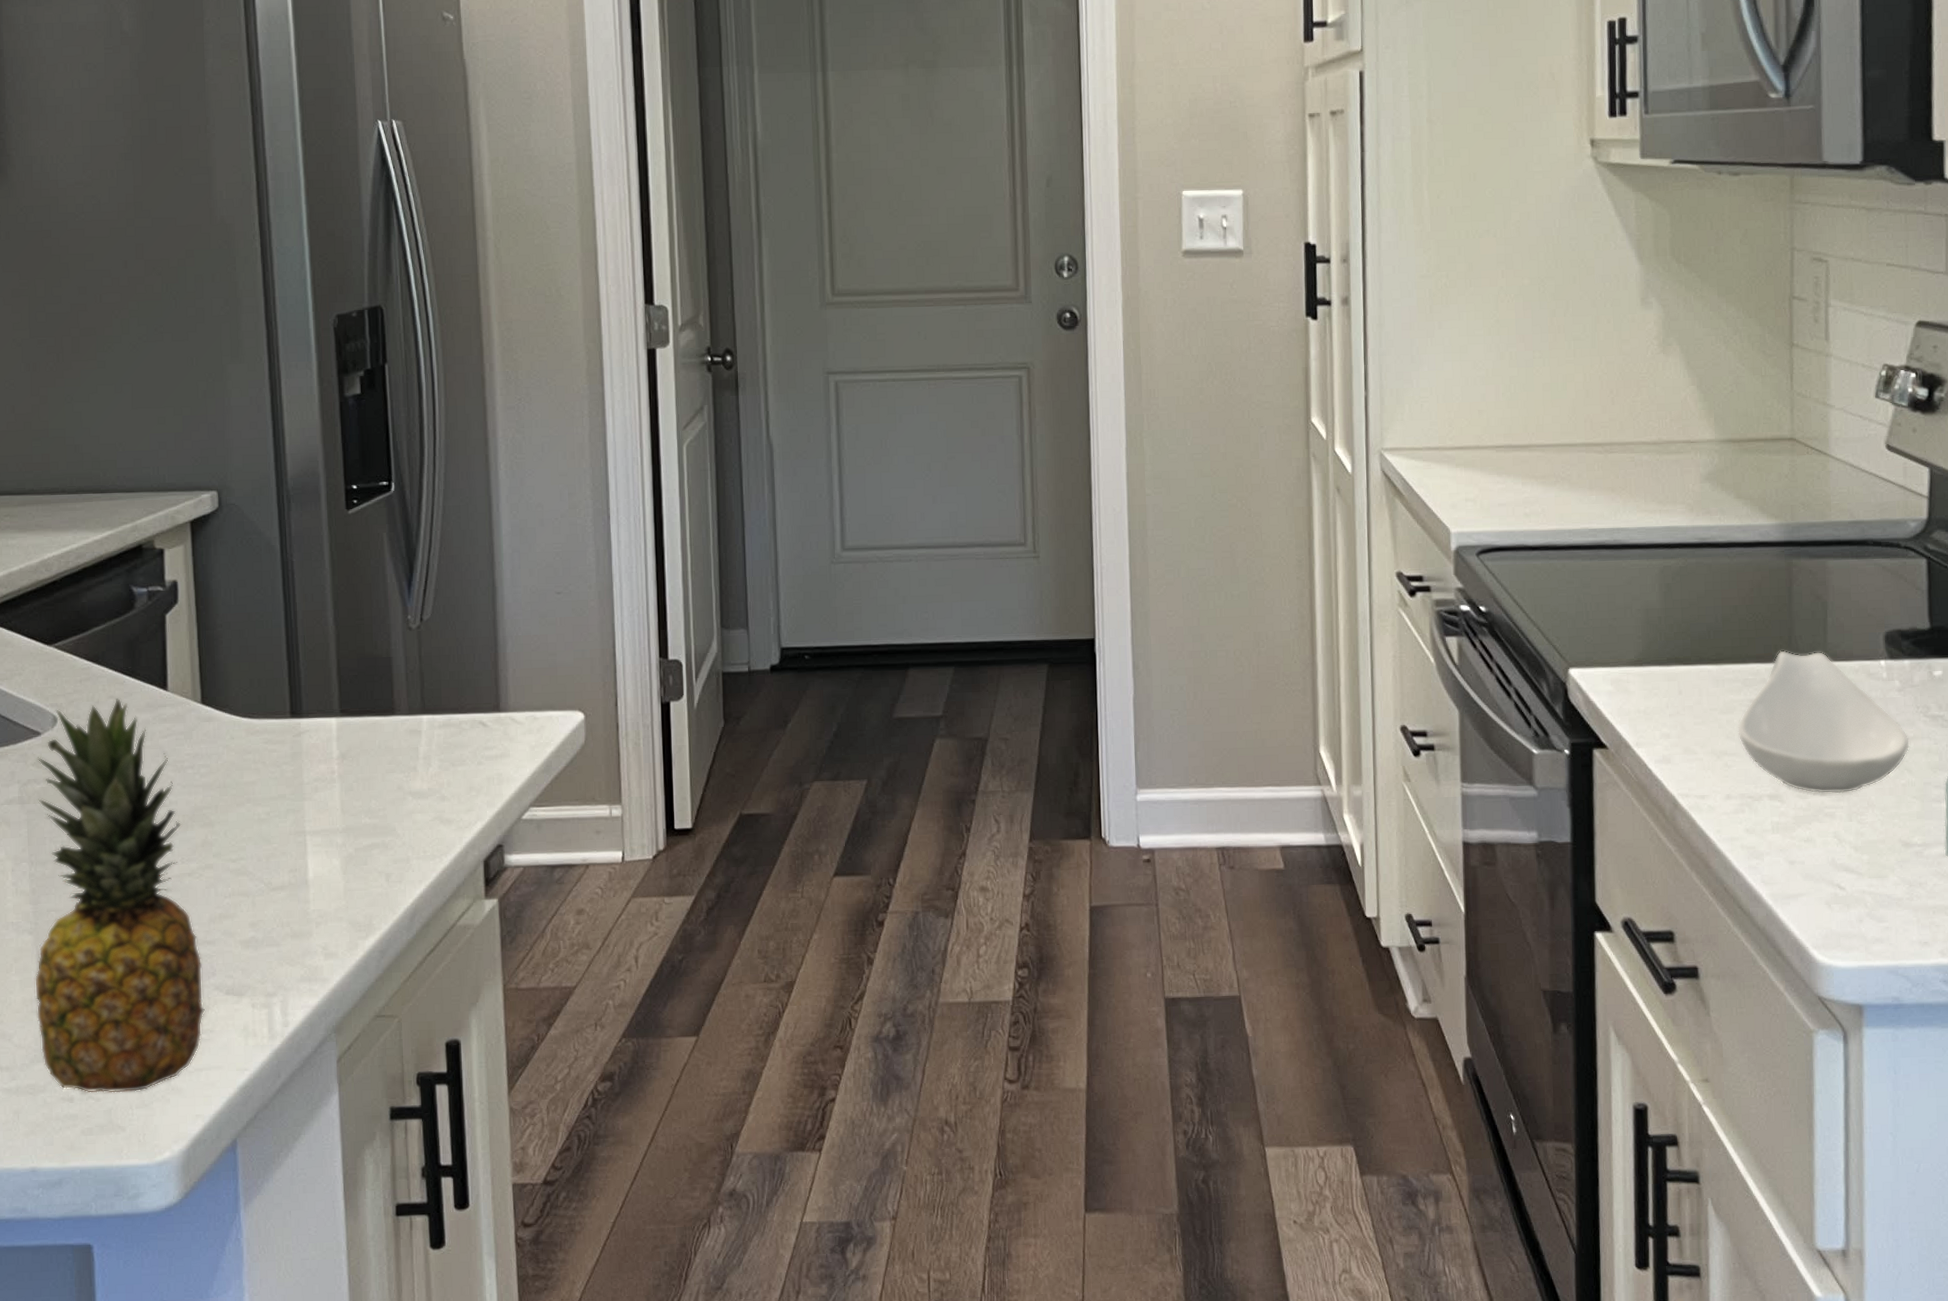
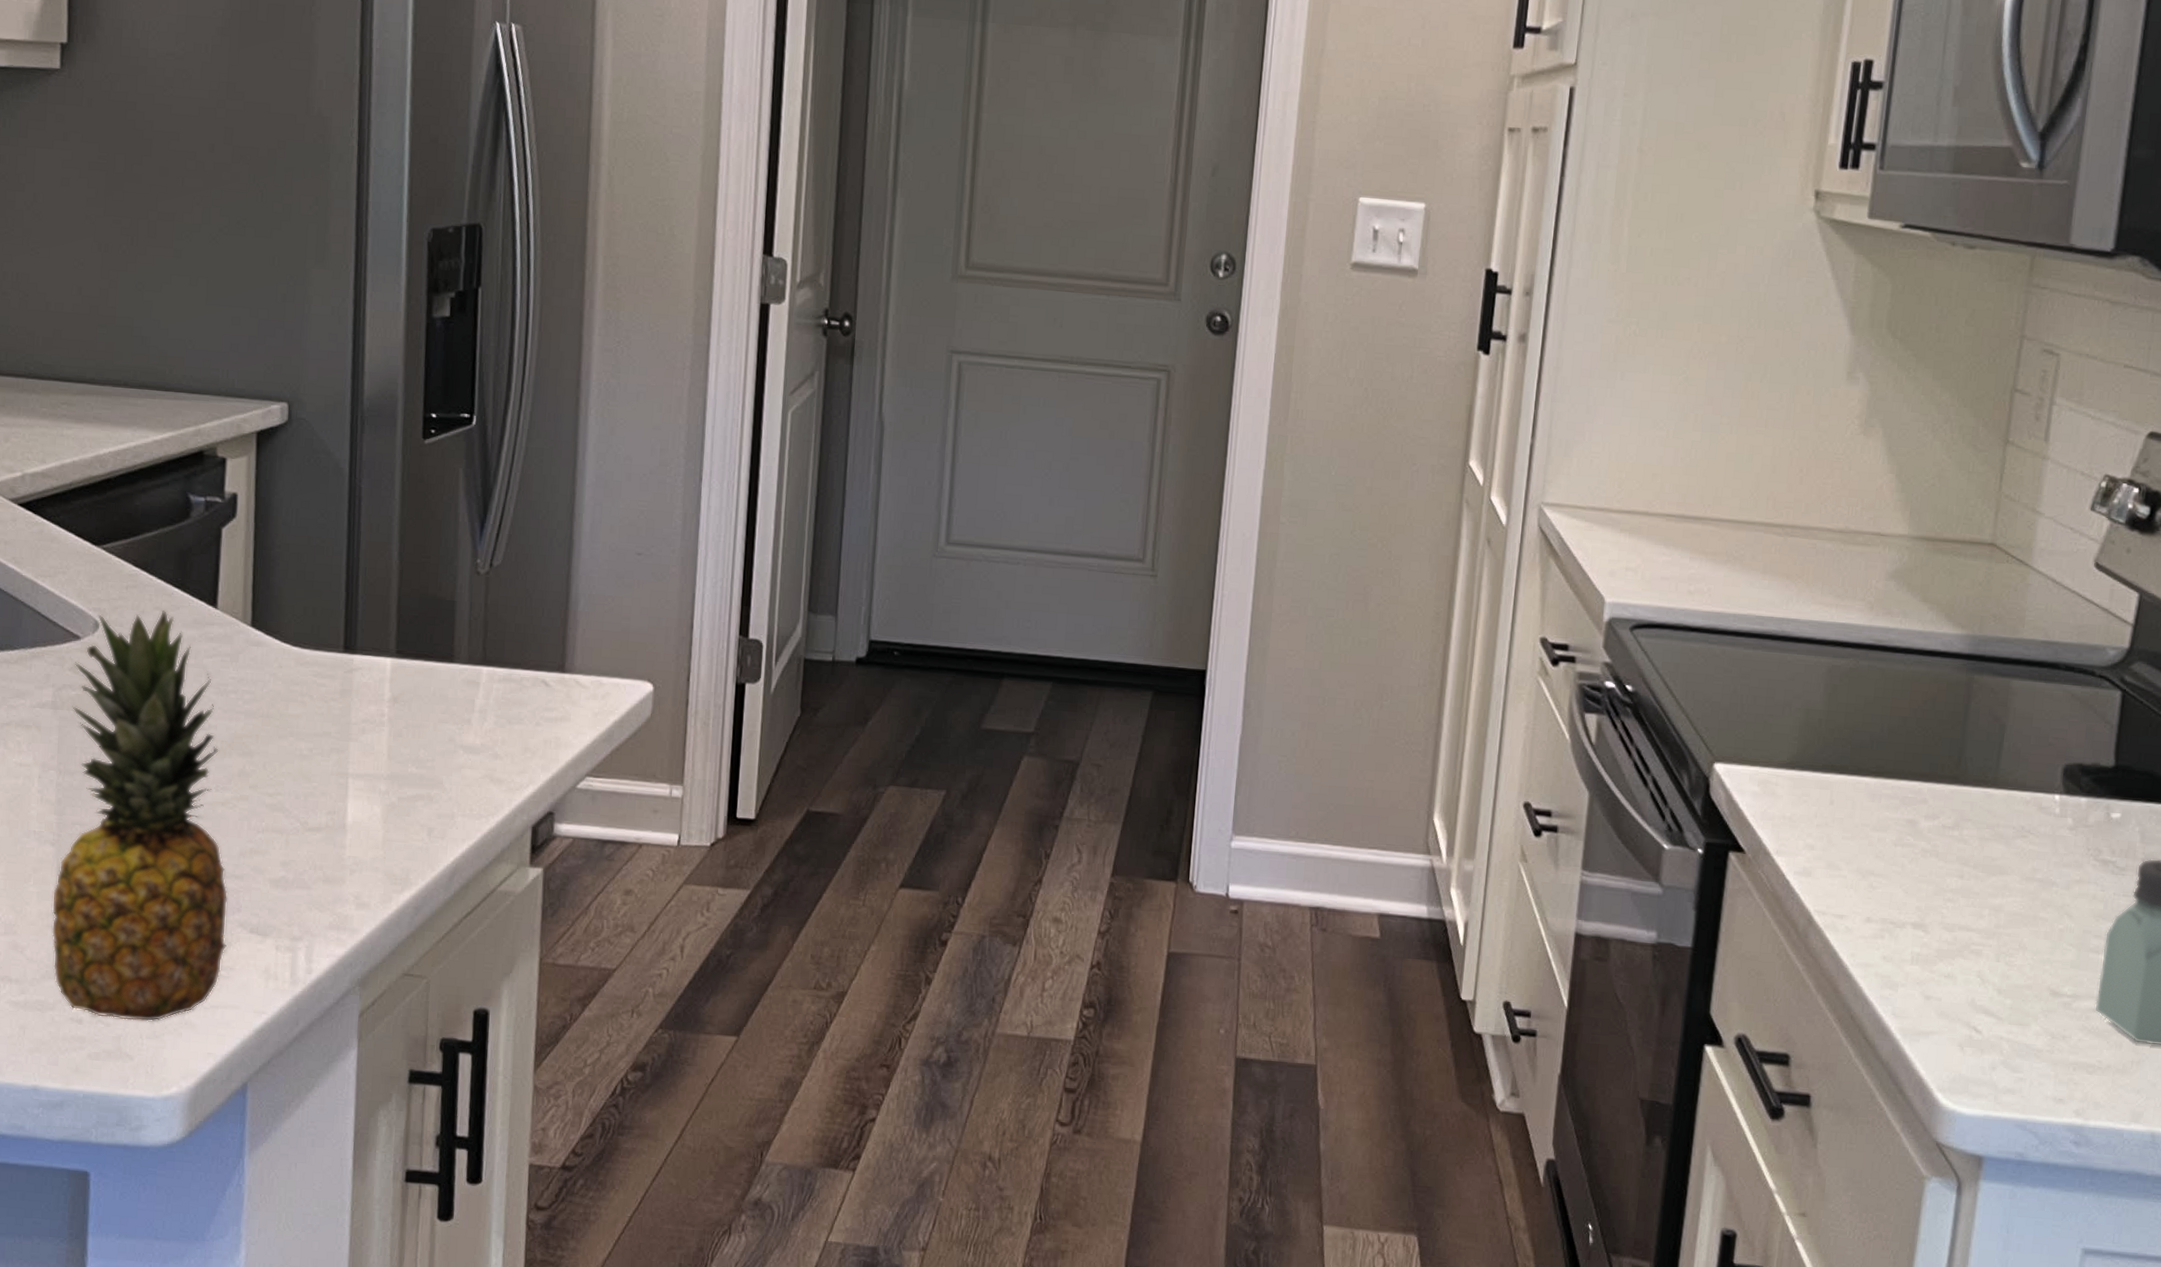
spoon rest: present [1737,650,1910,794] -> none [1888,771,2075,932]

